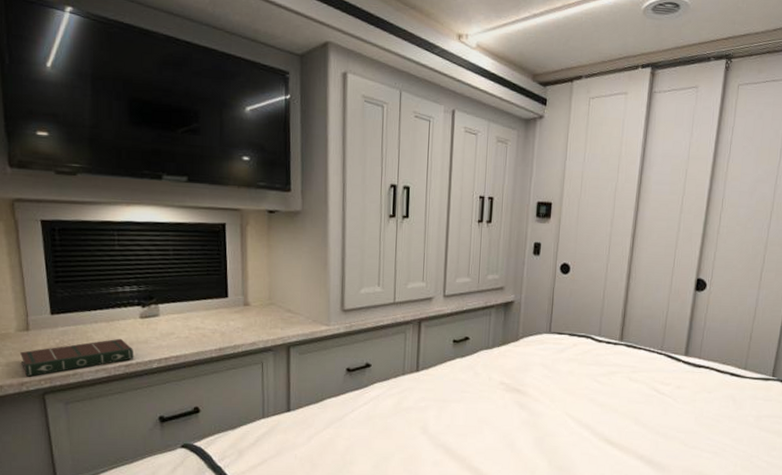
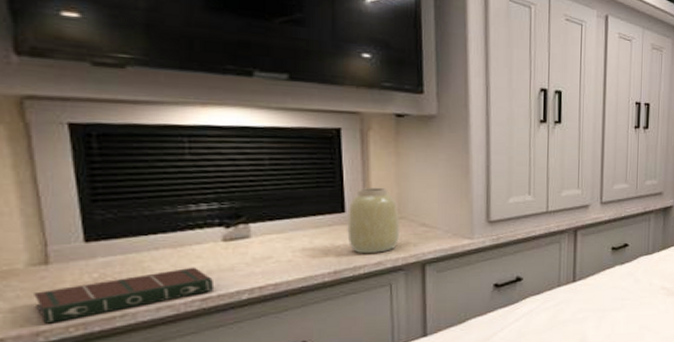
vase: none [229,276,271,335] -> present [347,187,401,254]

